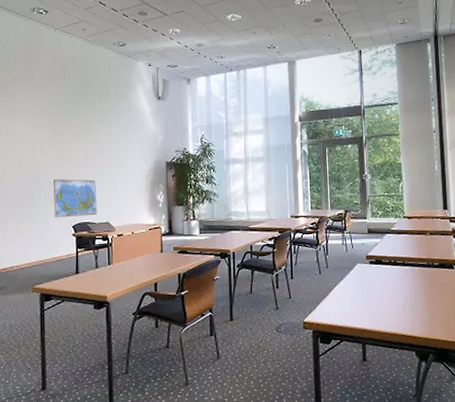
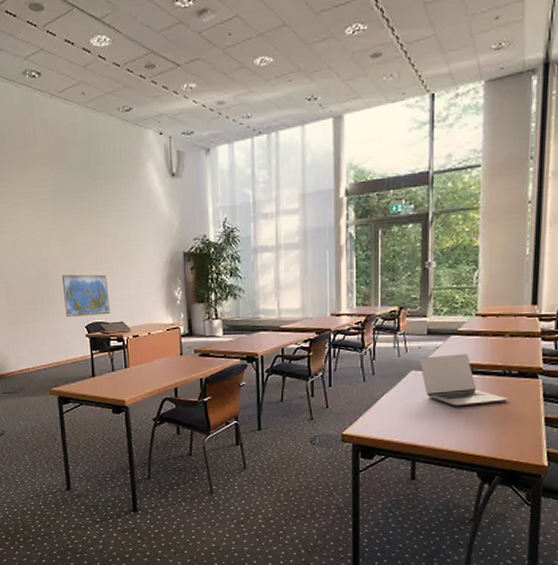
laptop: none [363,249,433,294] -> present [419,354,507,407]

